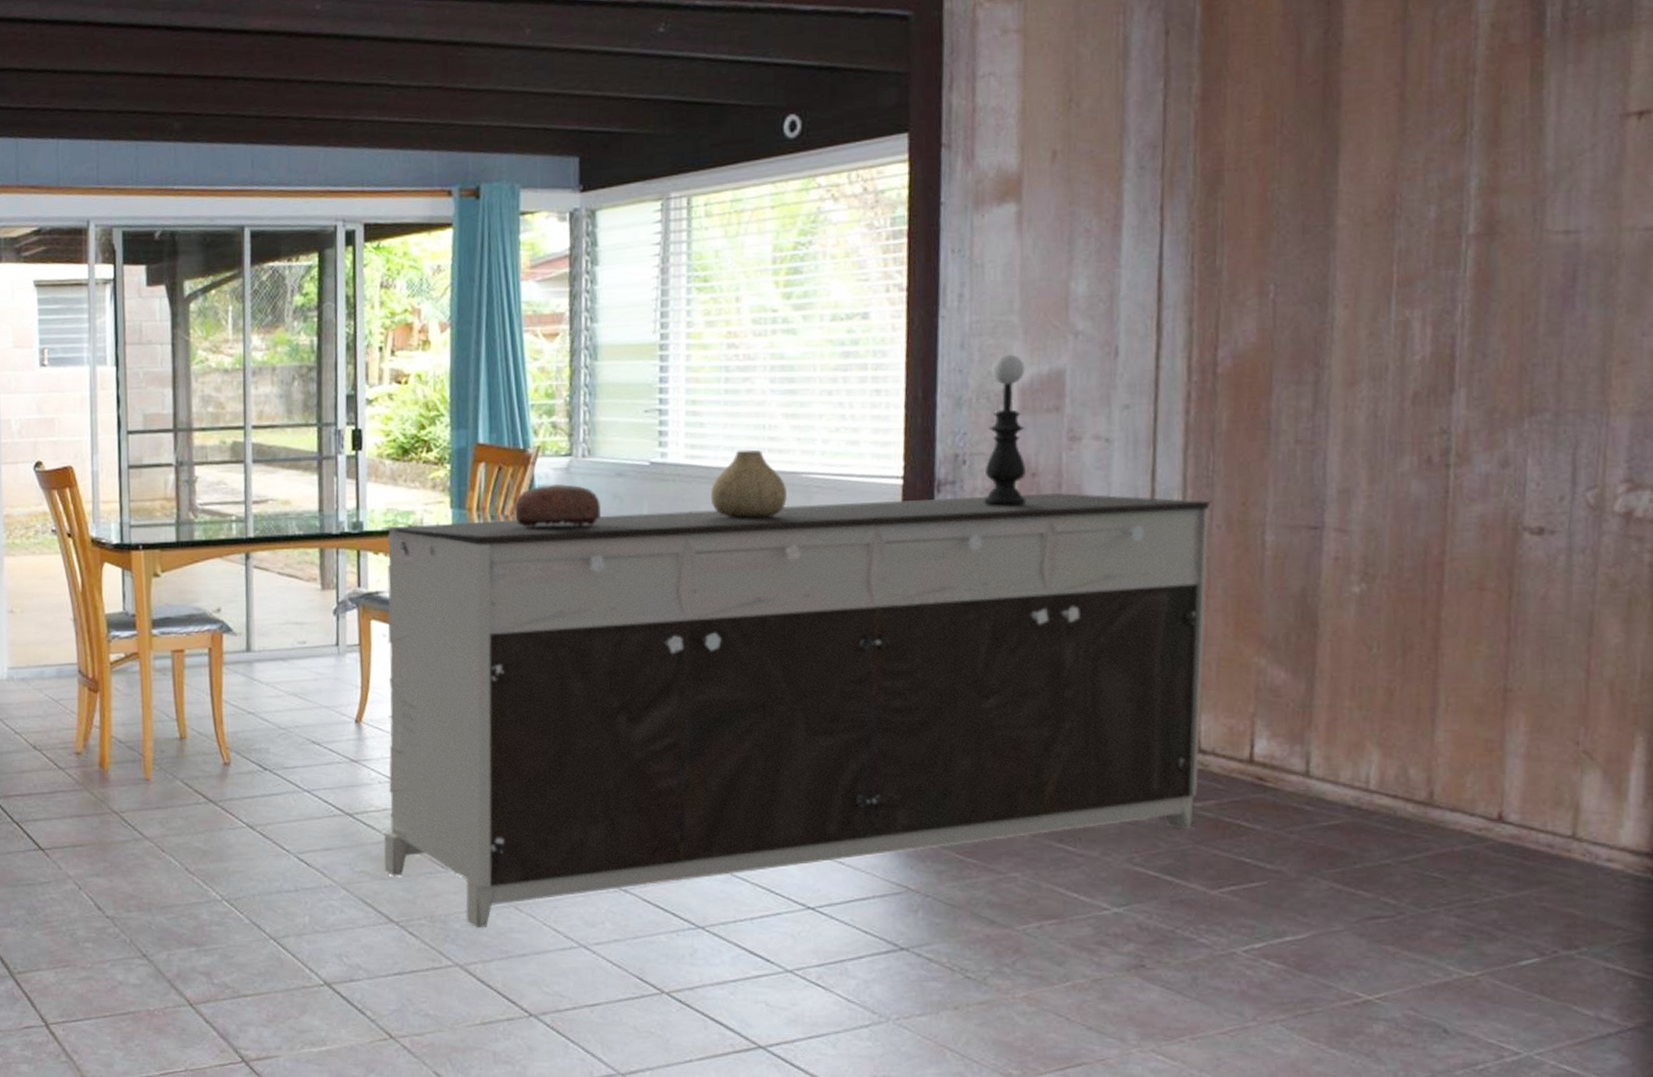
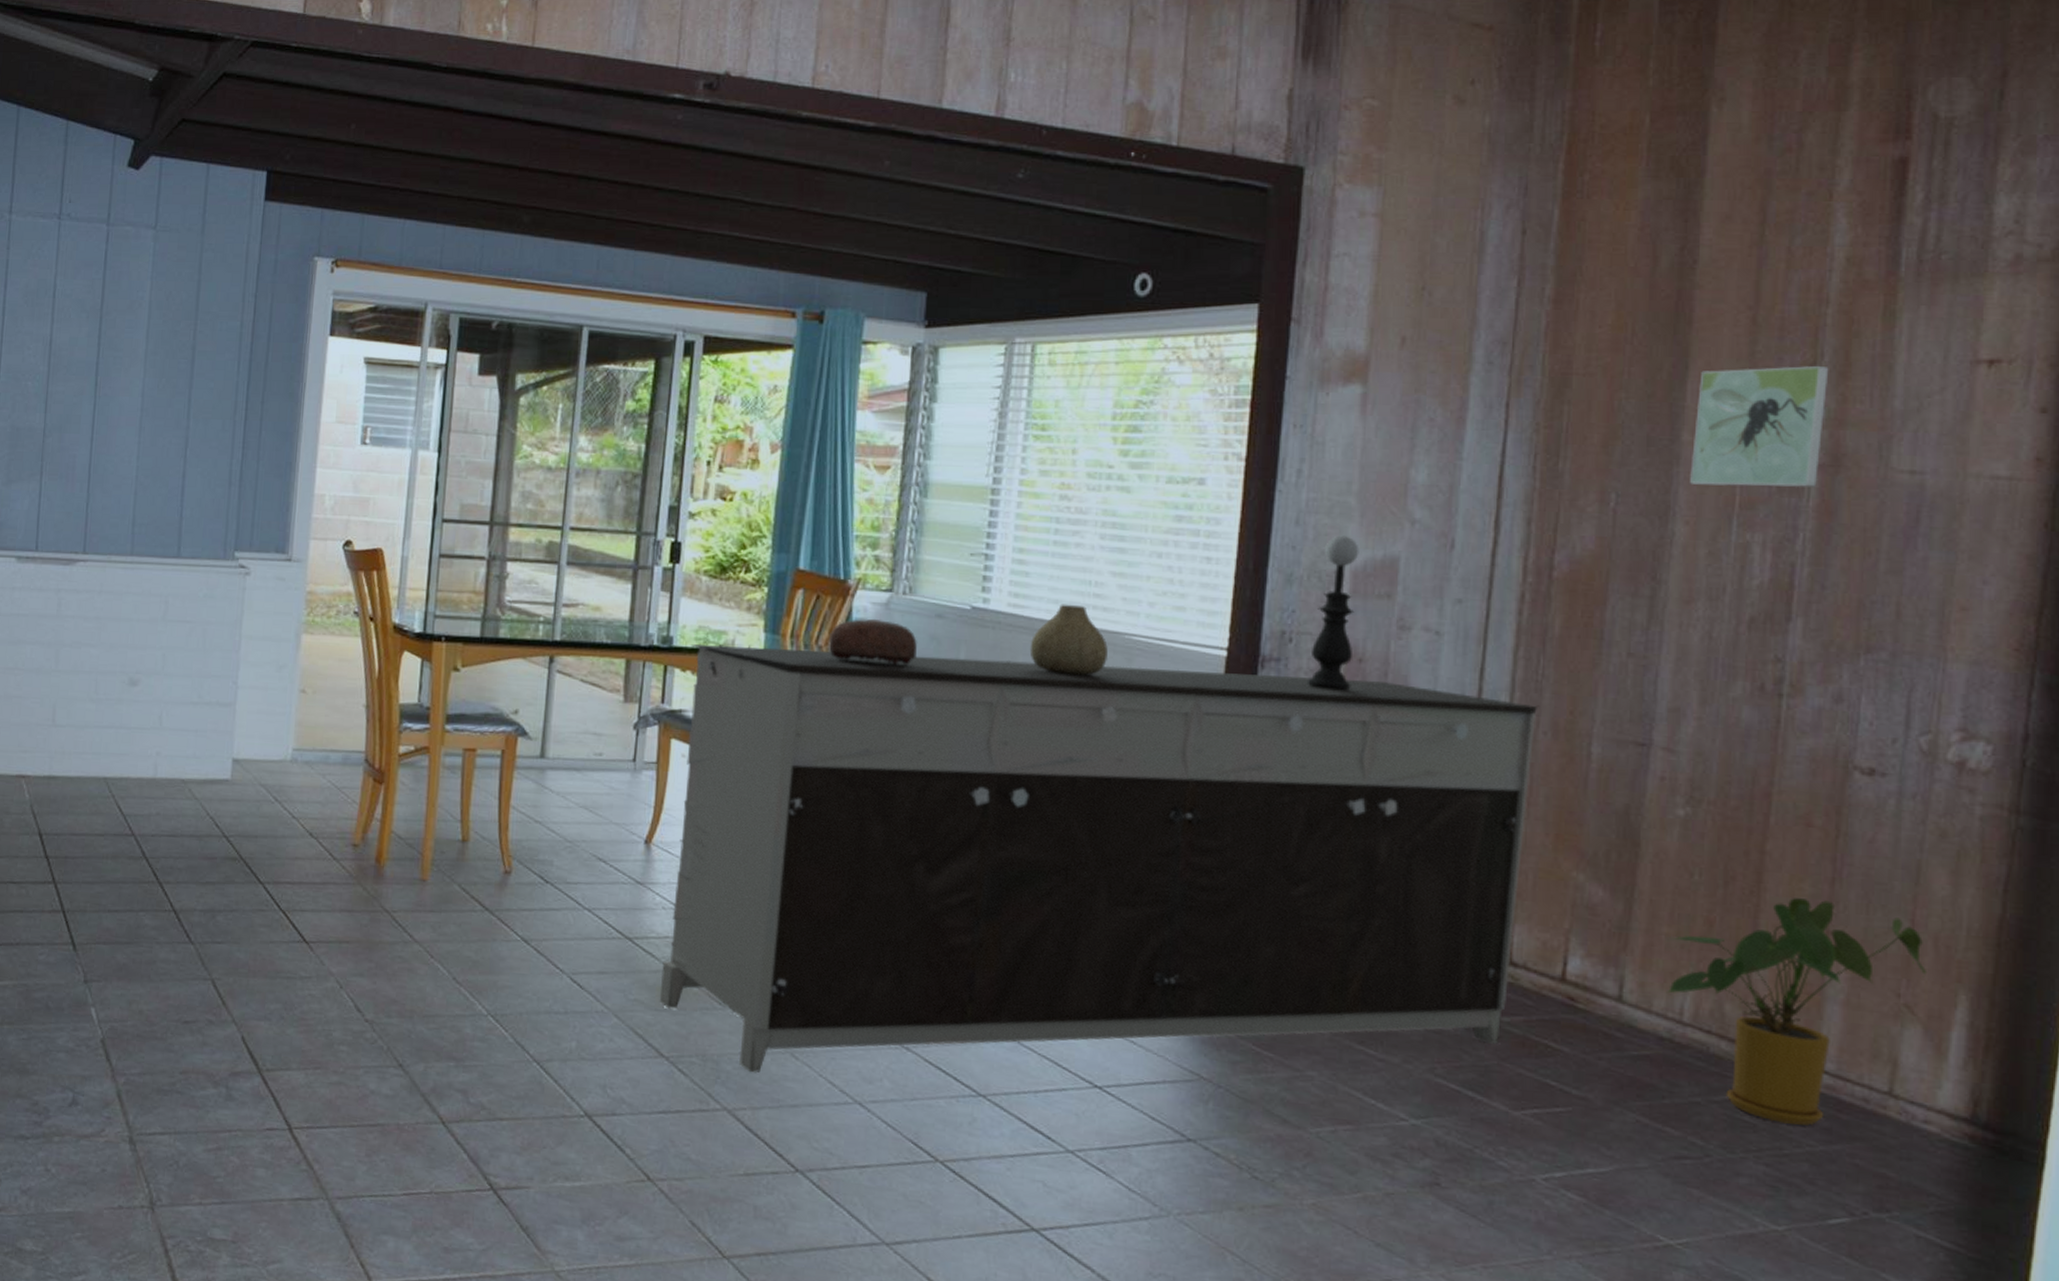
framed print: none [1347,135,1480,268] -> present [1690,365,1829,487]
house plant: none [1352,659,1605,875] -> present [1667,897,1928,1126]

